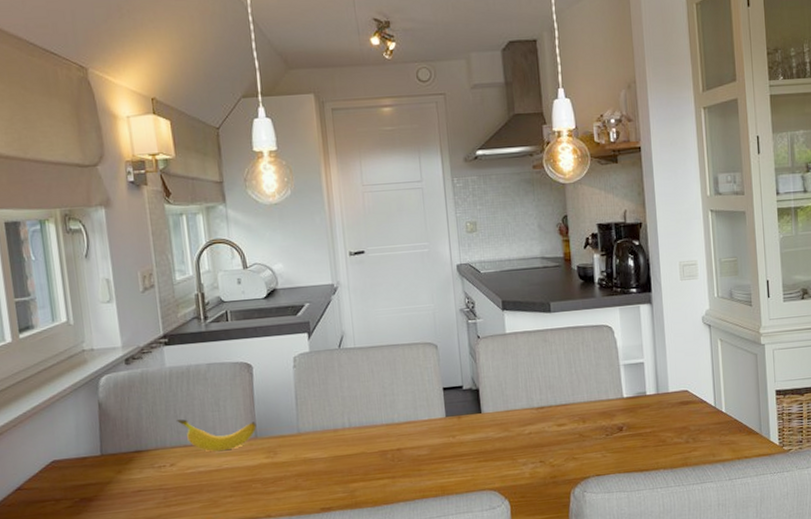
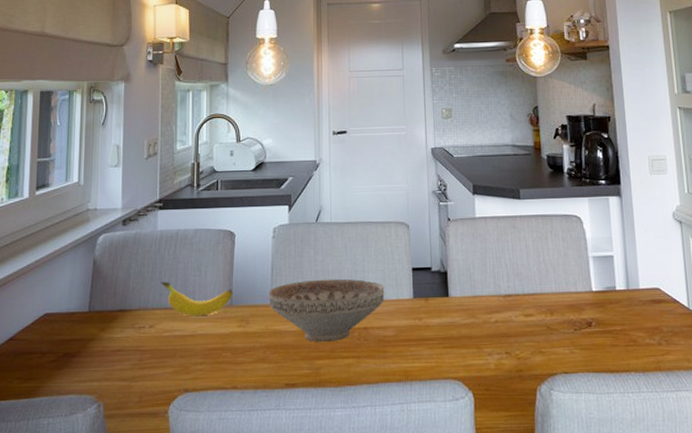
decorative bowl: none [294,402,417,467] -> present [268,278,385,343]

